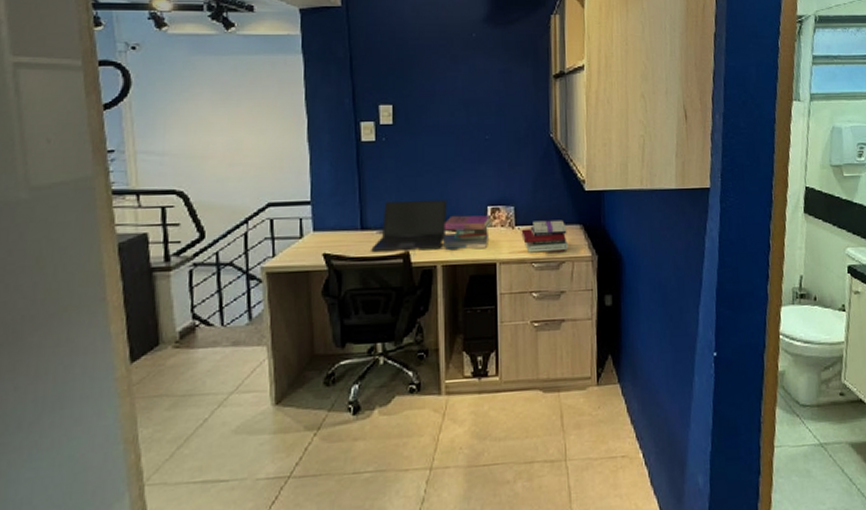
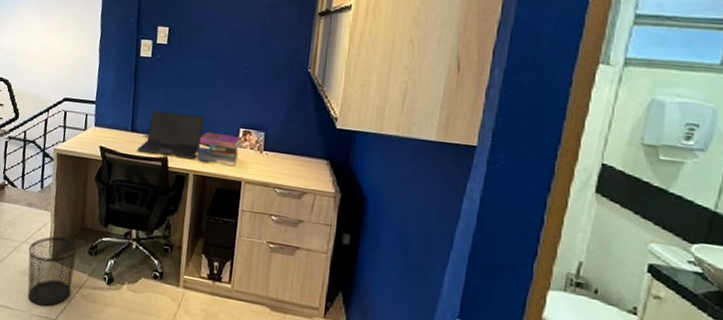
waste bin: none [240,372,309,466] -> present [27,236,78,307]
books: present [521,220,569,253] -> none [268,149,313,184]

